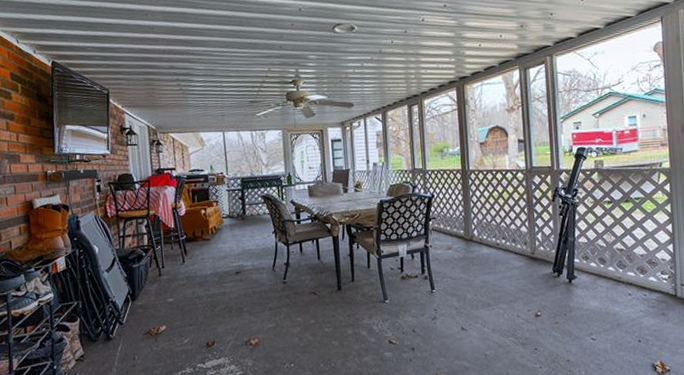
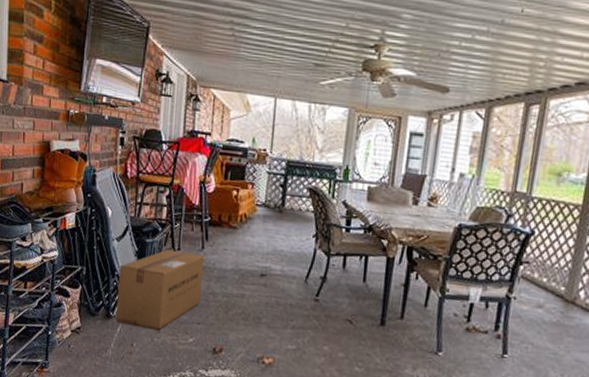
box: none [112,268,189,342] -> present [115,249,205,331]

